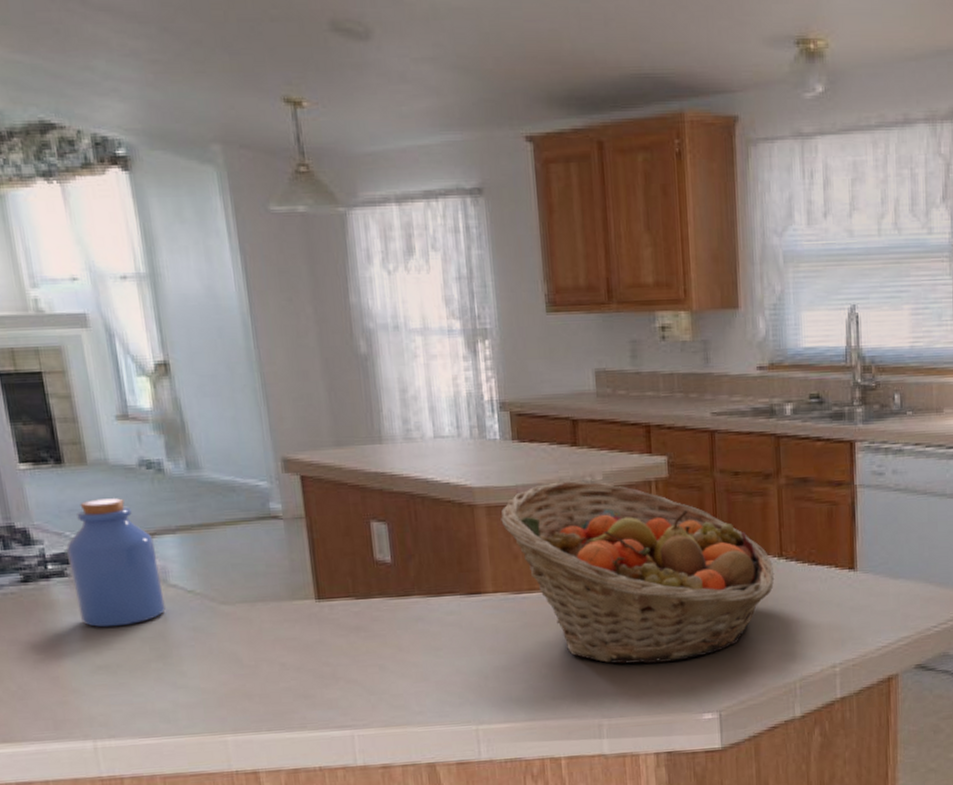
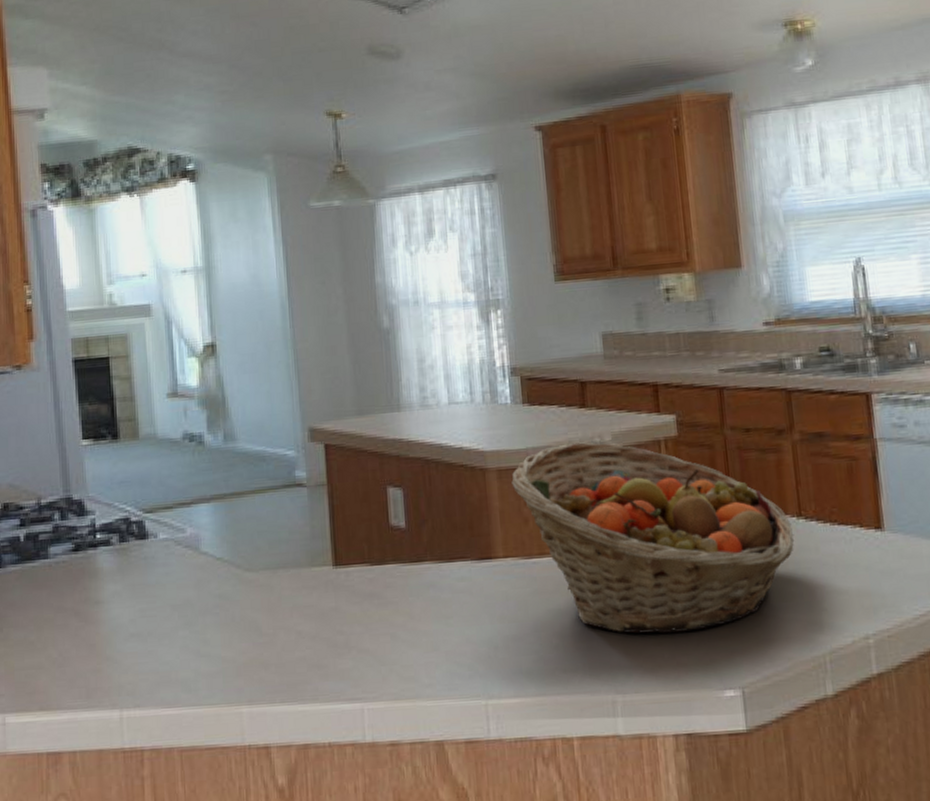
jar: present [66,498,166,628] -> none [114,470,195,595]

